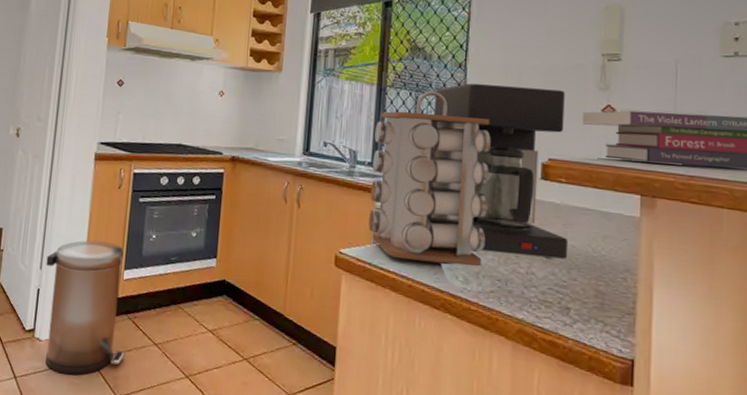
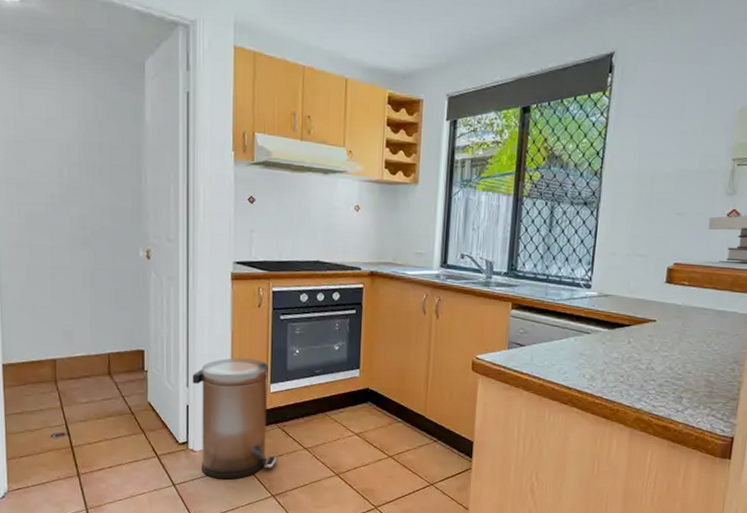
spice rack: present [368,91,491,267] -> none [504,200,622,365]
coffee maker: present [434,83,569,259] -> none [568,191,695,355]

